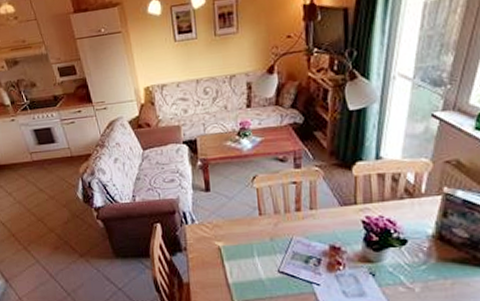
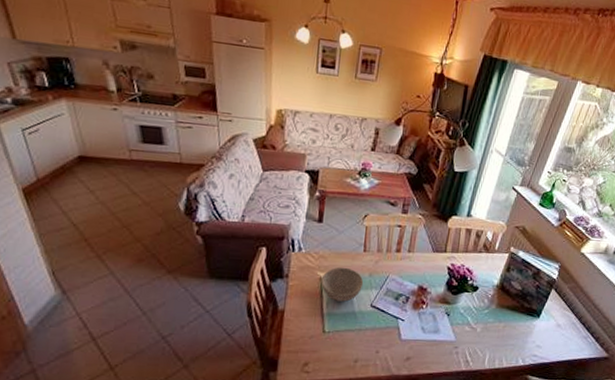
bowl: none [220,234,266,270] -> present [321,267,364,302]

